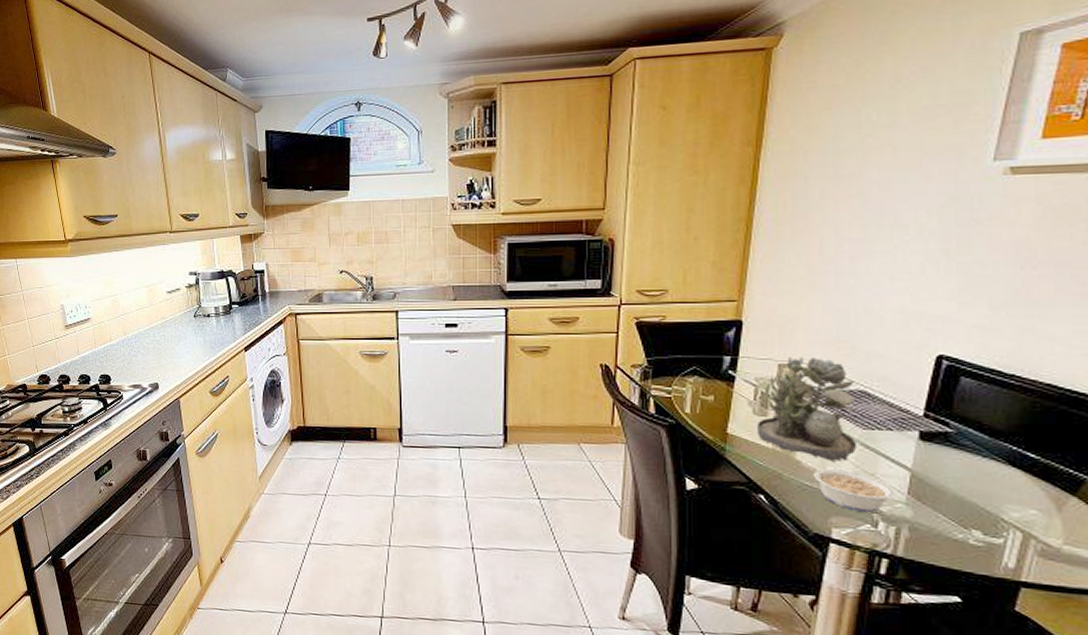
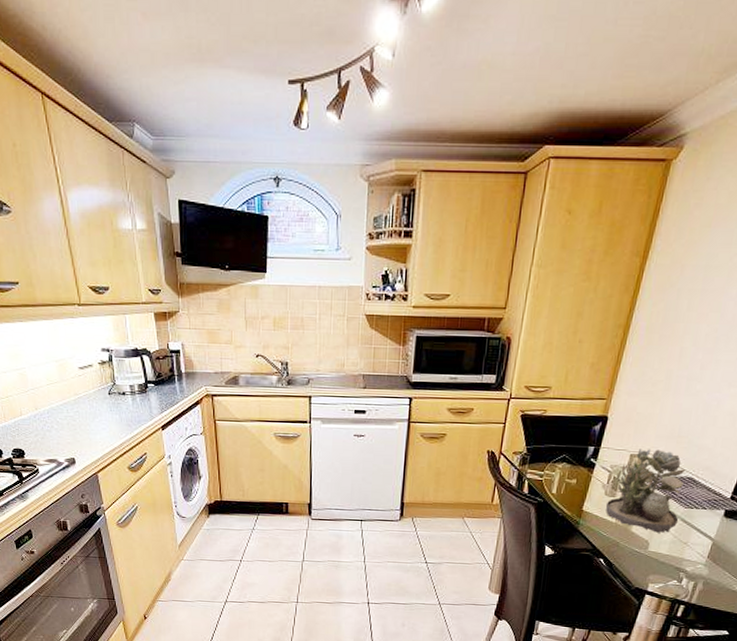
legume: present [801,463,896,512] -> none [634,534,699,571]

